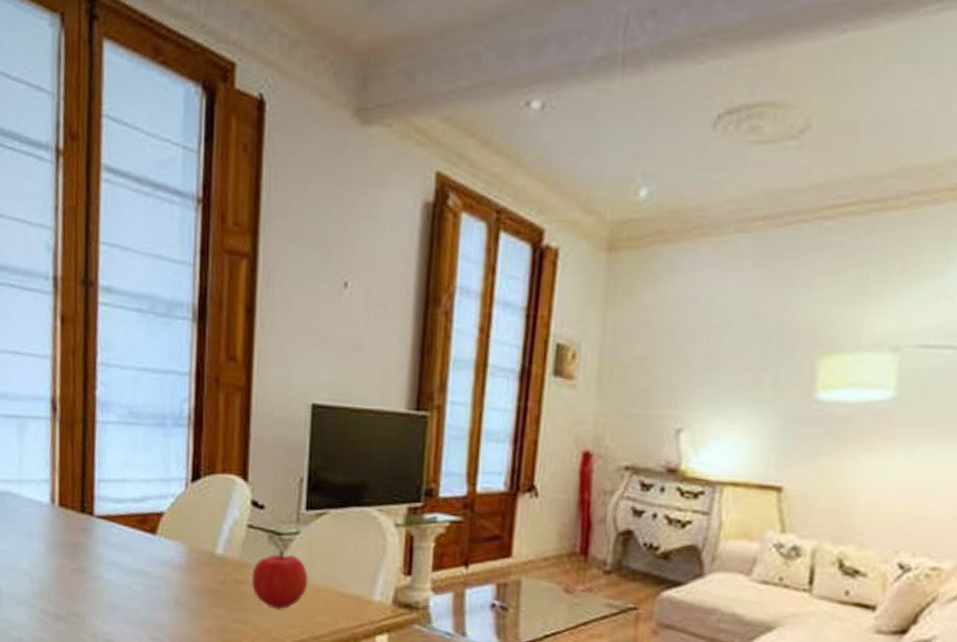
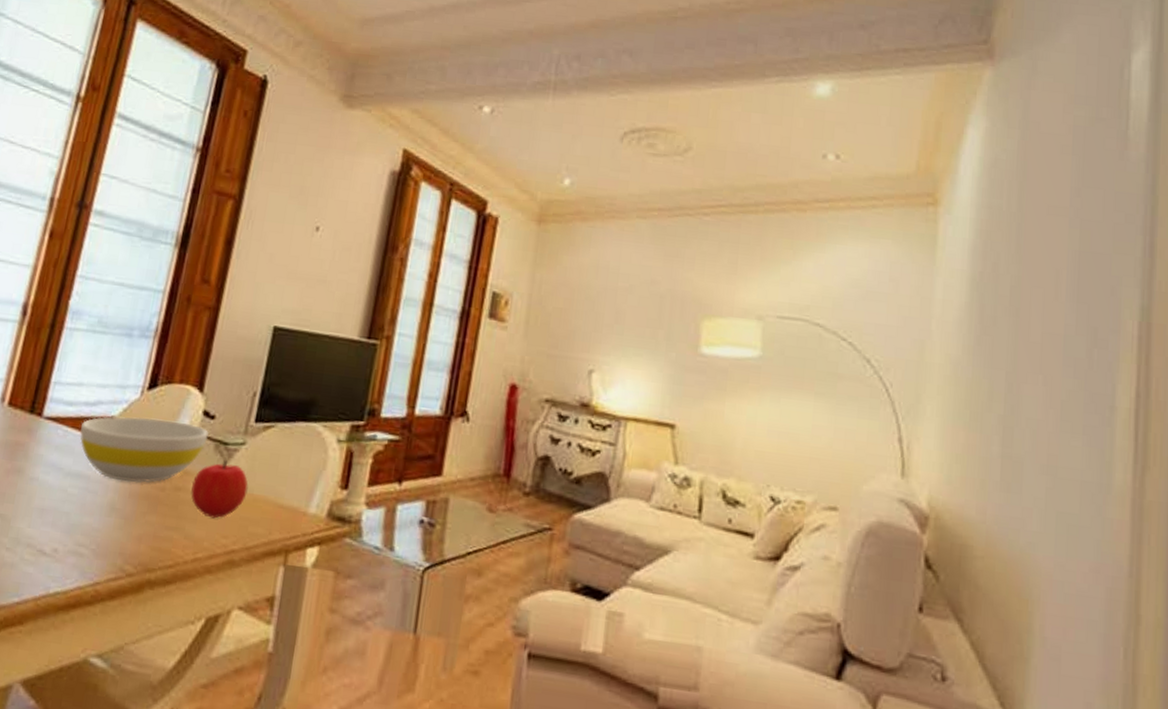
bowl: none [132,510,260,578] -> present [79,416,209,483]

